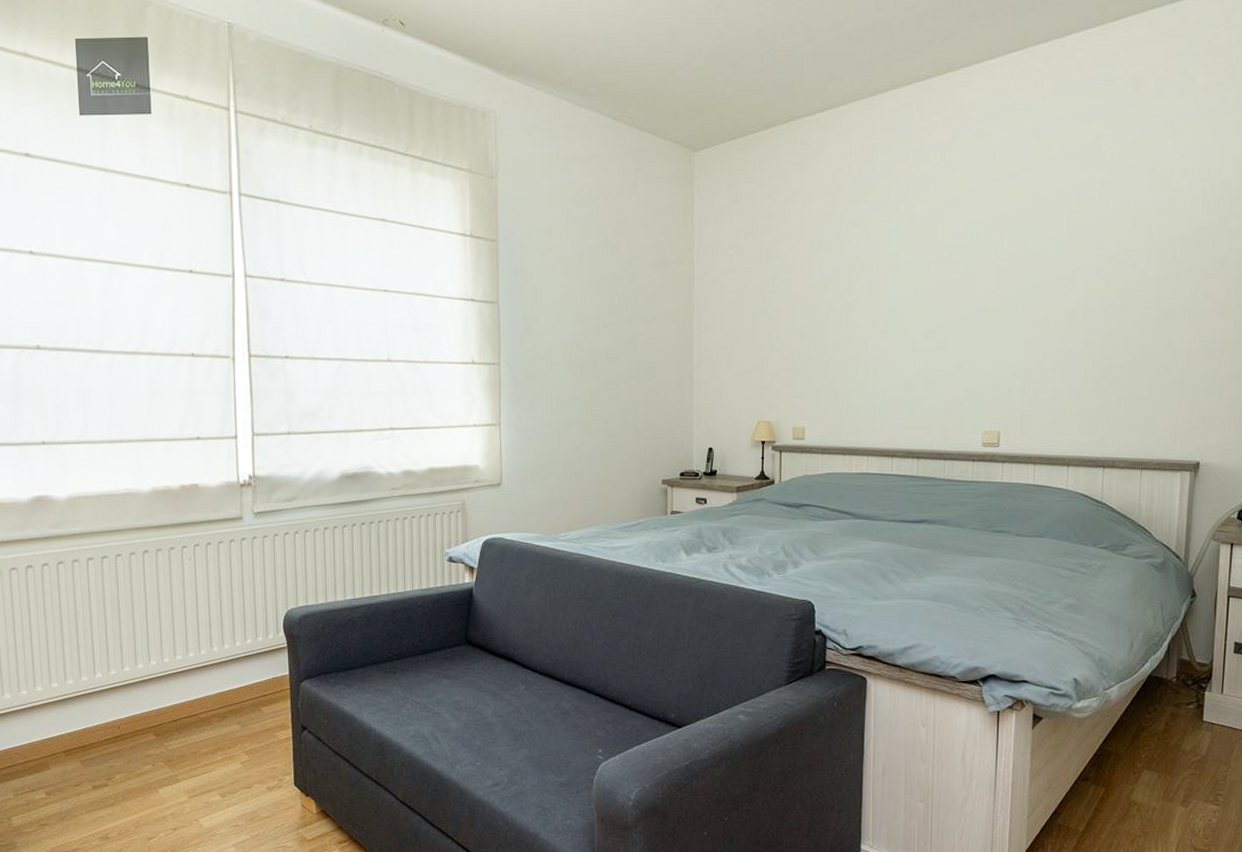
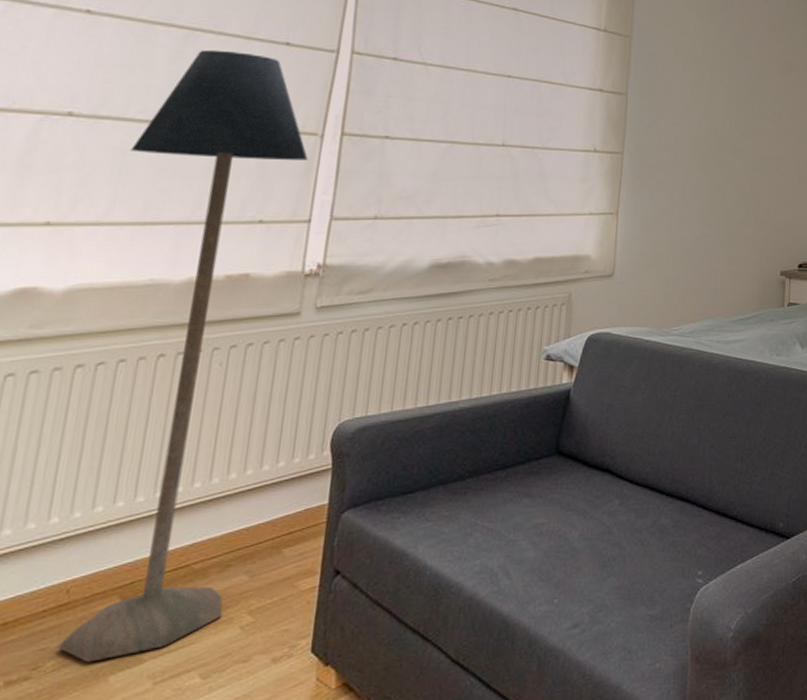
floor lamp: none [88,281,226,778] -> present [57,49,308,663]

